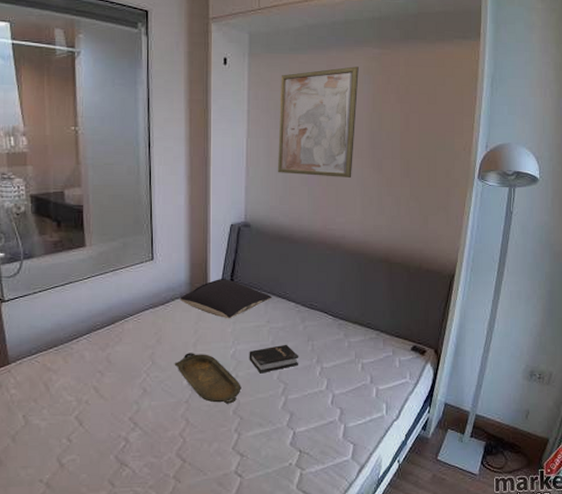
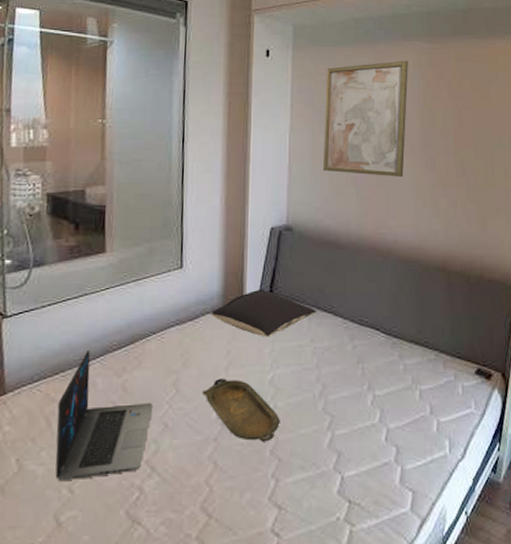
laptop: none [54,328,133,432] -> present [55,349,152,480]
hardback book: present [249,344,299,374] -> none [289,367,348,404]

